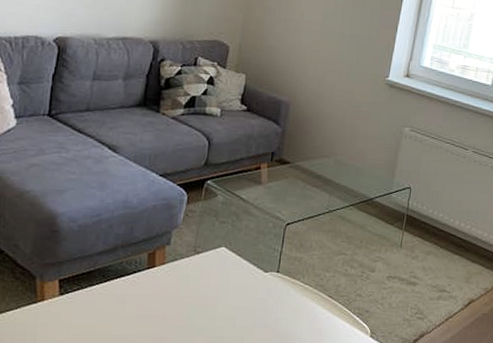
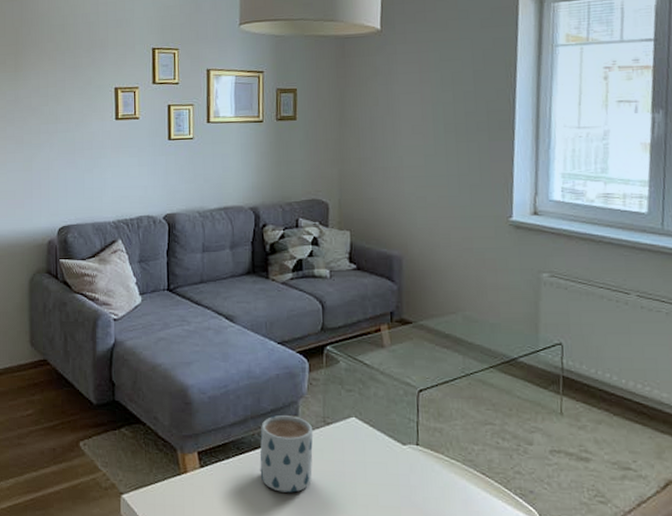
mug: none [123,244,183,318] -> present [260,415,314,493]

